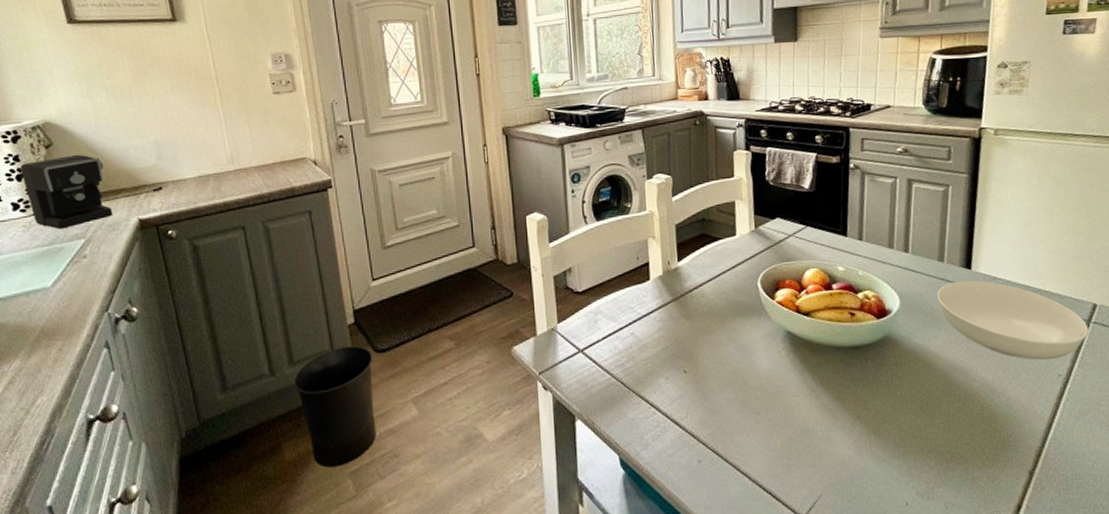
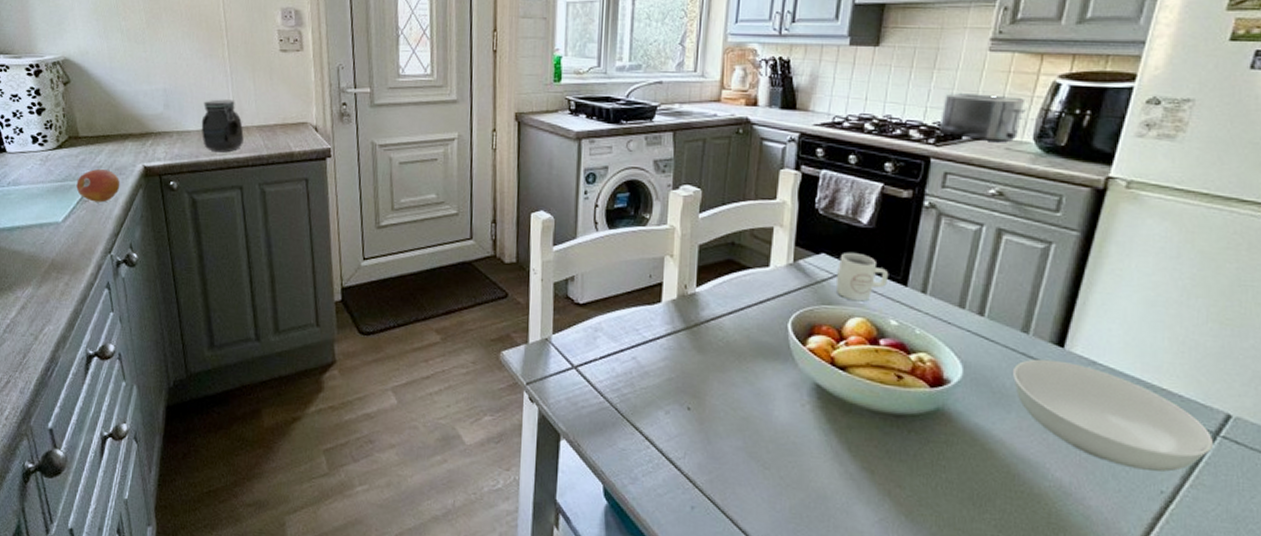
coffee maker: present [21,154,163,229] -> none [41,94,168,167]
fruit: none [65,227,114,262] -> present [76,169,120,203]
jar: none [197,144,243,197] -> present [201,99,244,153]
waste bin: present [293,346,376,468] -> none [277,323,356,442]
mug: none [790,213,832,255] -> present [837,252,889,302]
toaster: none [852,72,913,110] -> present [938,93,1024,143]

